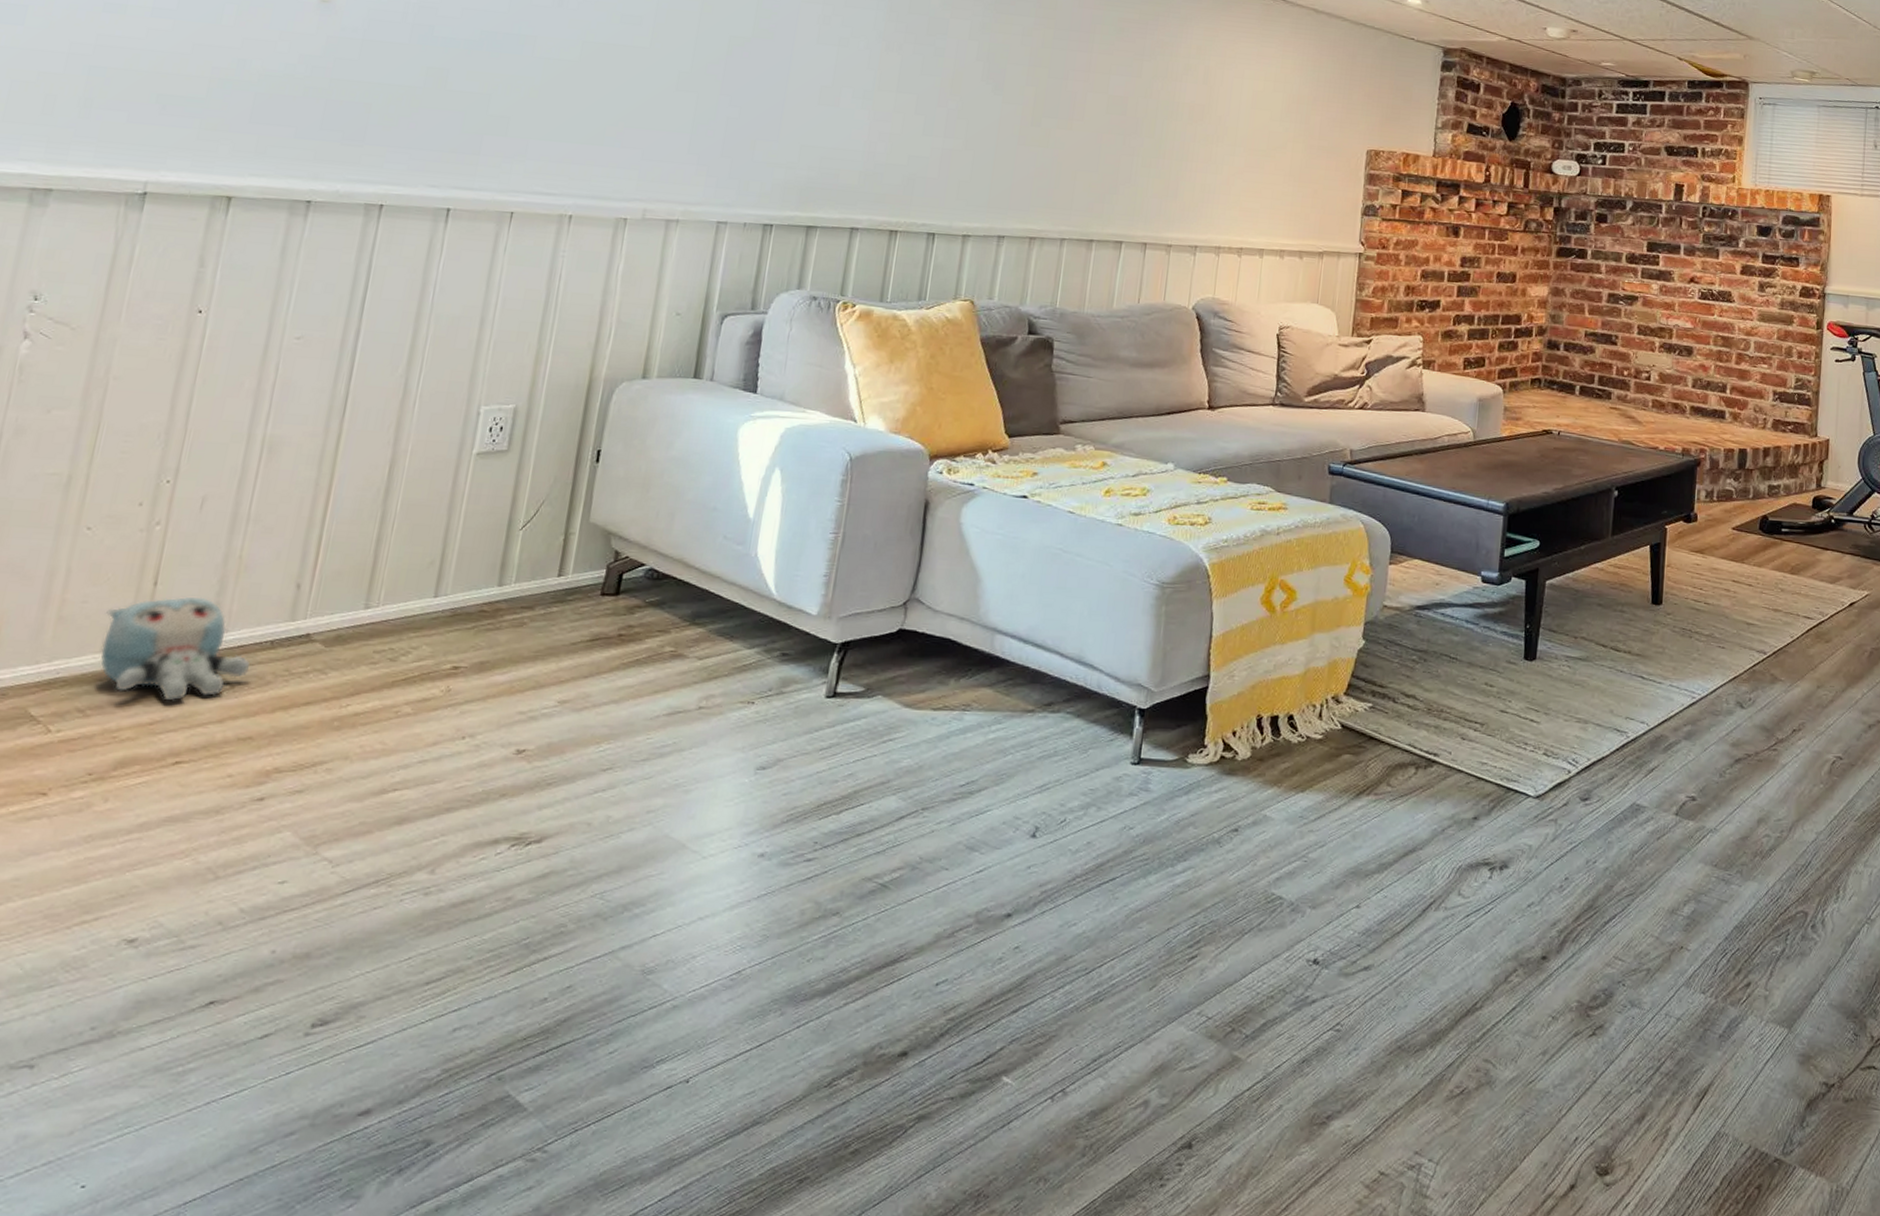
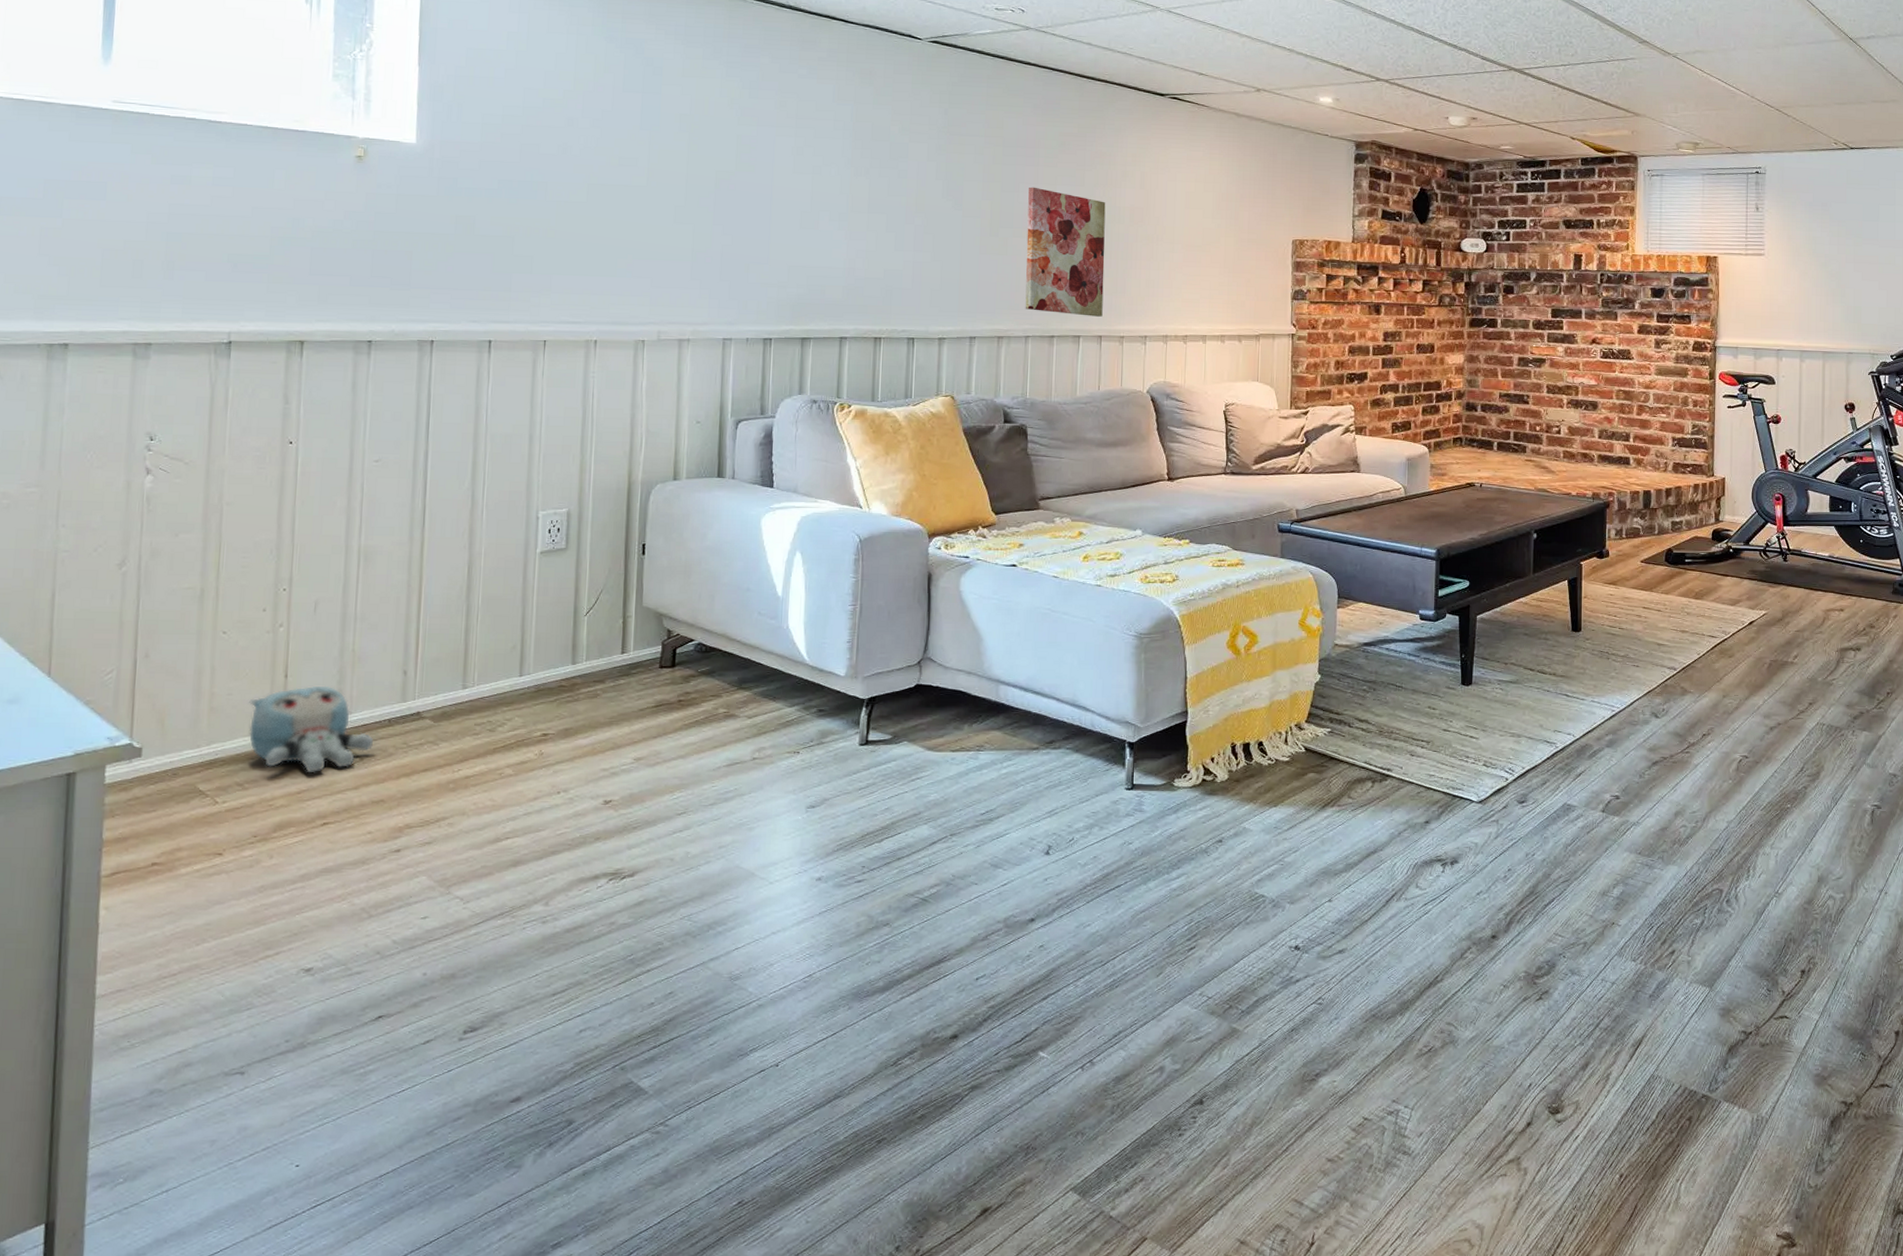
wall art: none [1063,74,1164,222] -> present [1025,187,1106,317]

